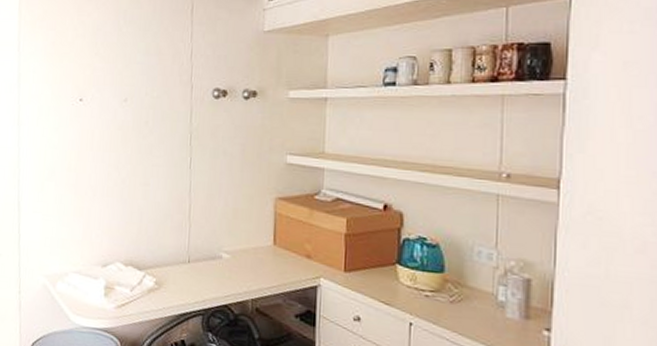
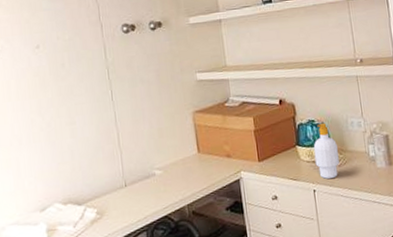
soap bottle: none [418,243,453,316] -> present [313,123,340,179]

